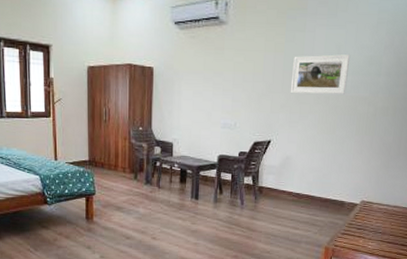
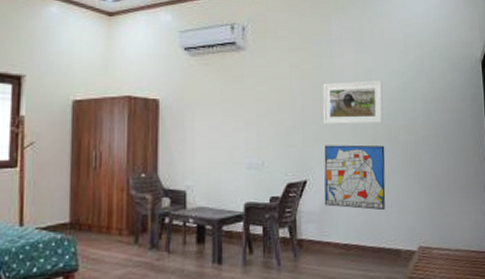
wall art: none [283,111,344,169] -> present [324,145,386,211]

